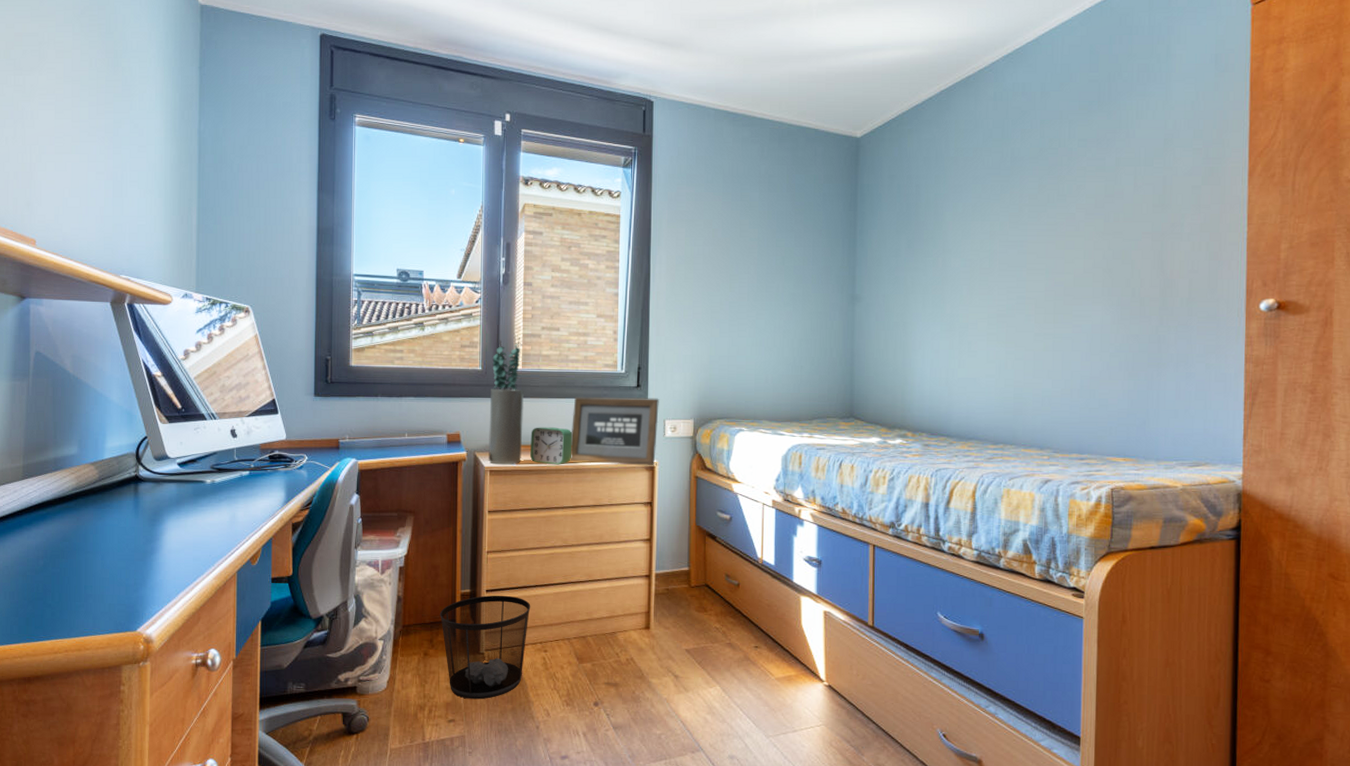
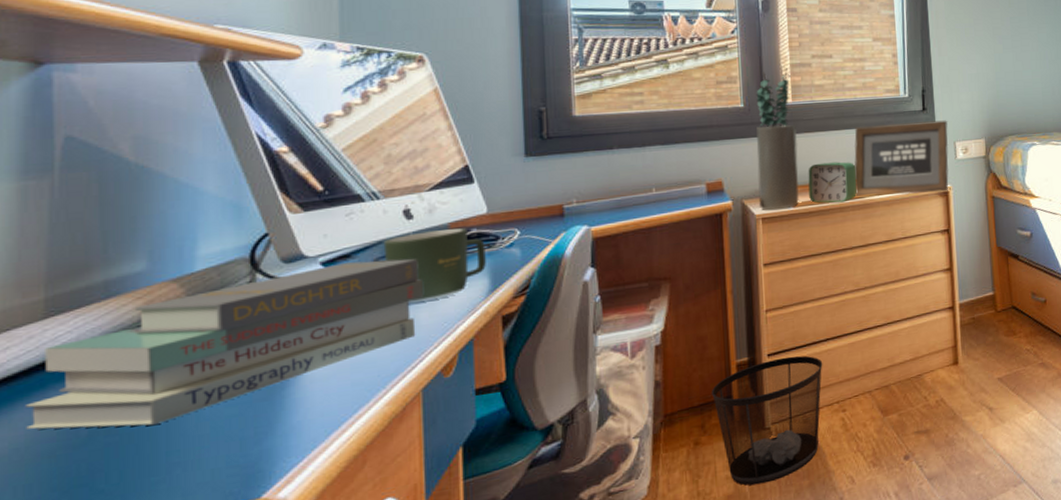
books: none [12,466,241,566] -> present [26,259,423,430]
mug: none [217,449,283,504] -> present [383,228,486,304]

